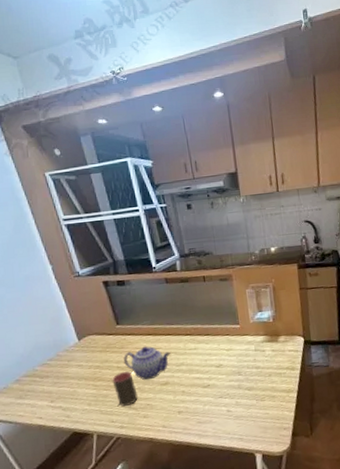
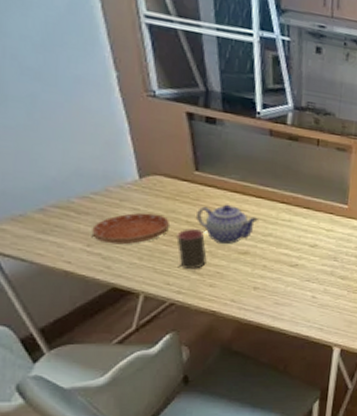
saucer: none [52,366,107,397] -> present [91,212,171,245]

